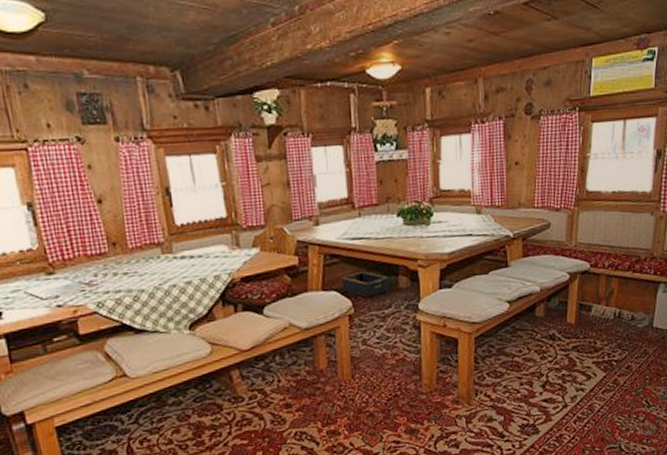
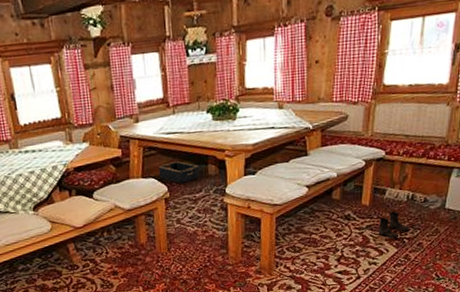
boots: none [584,330,618,361] -> present [378,211,410,238]

